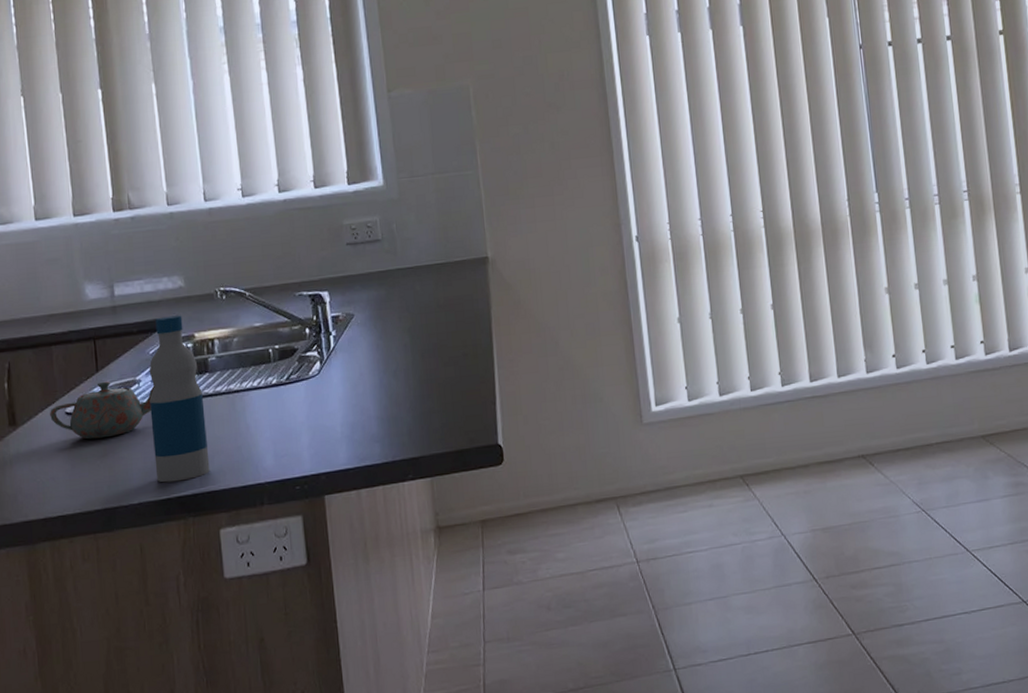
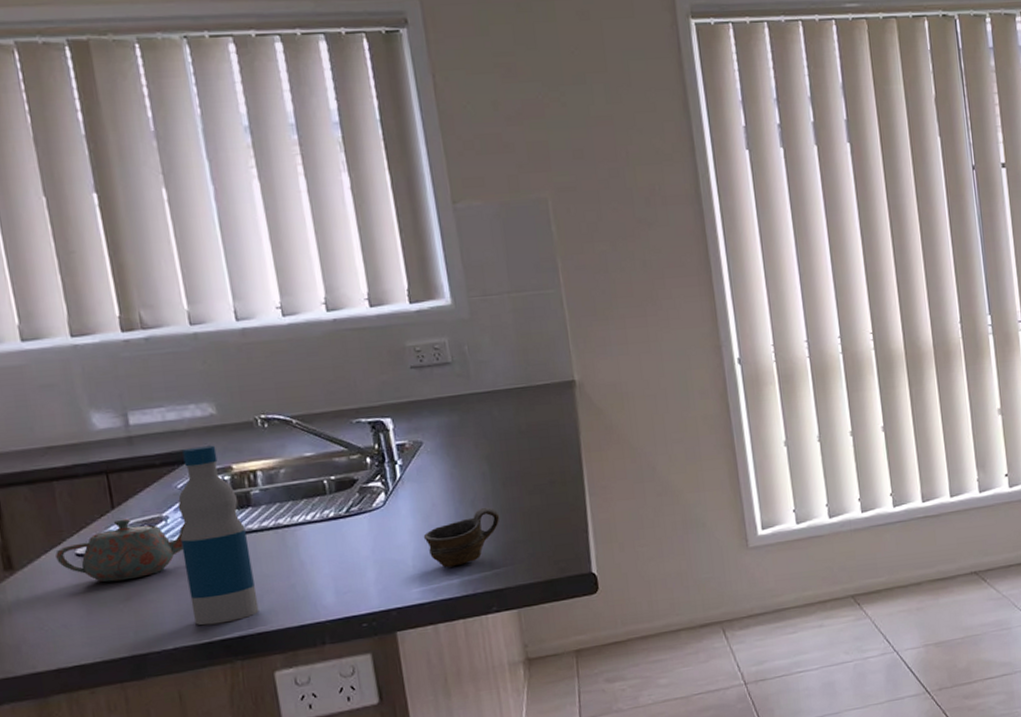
cup: none [351,377,418,435] -> present [423,507,500,568]

